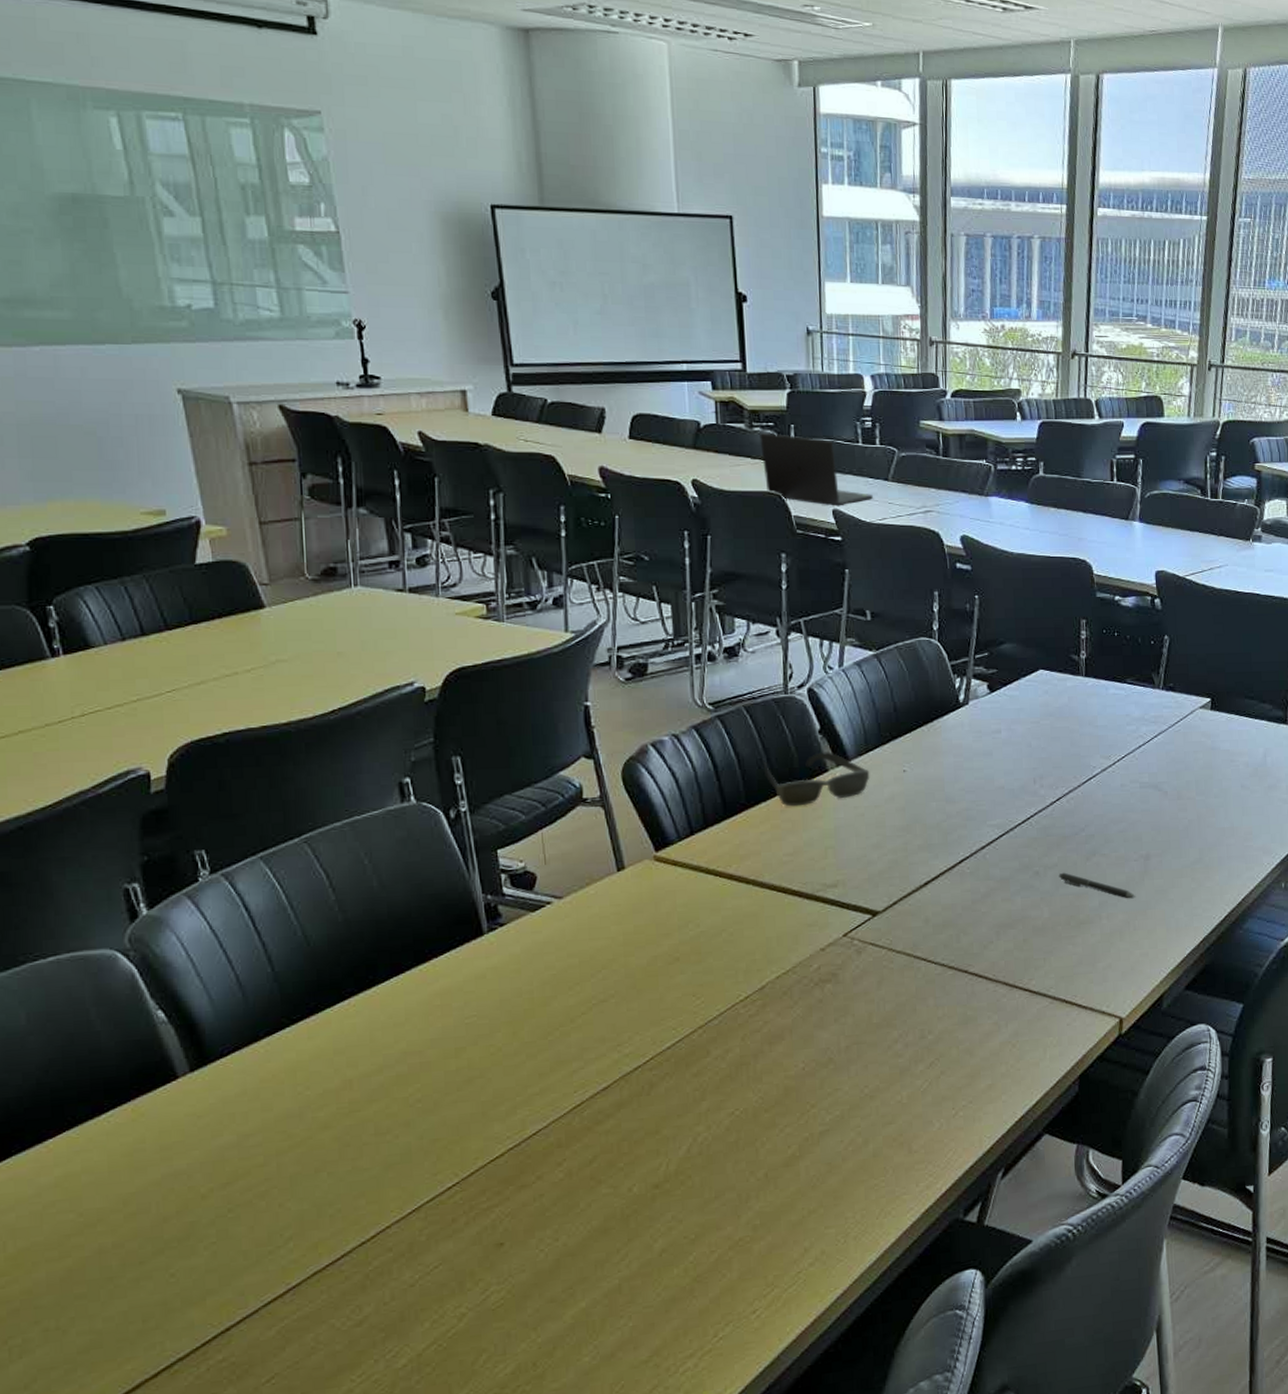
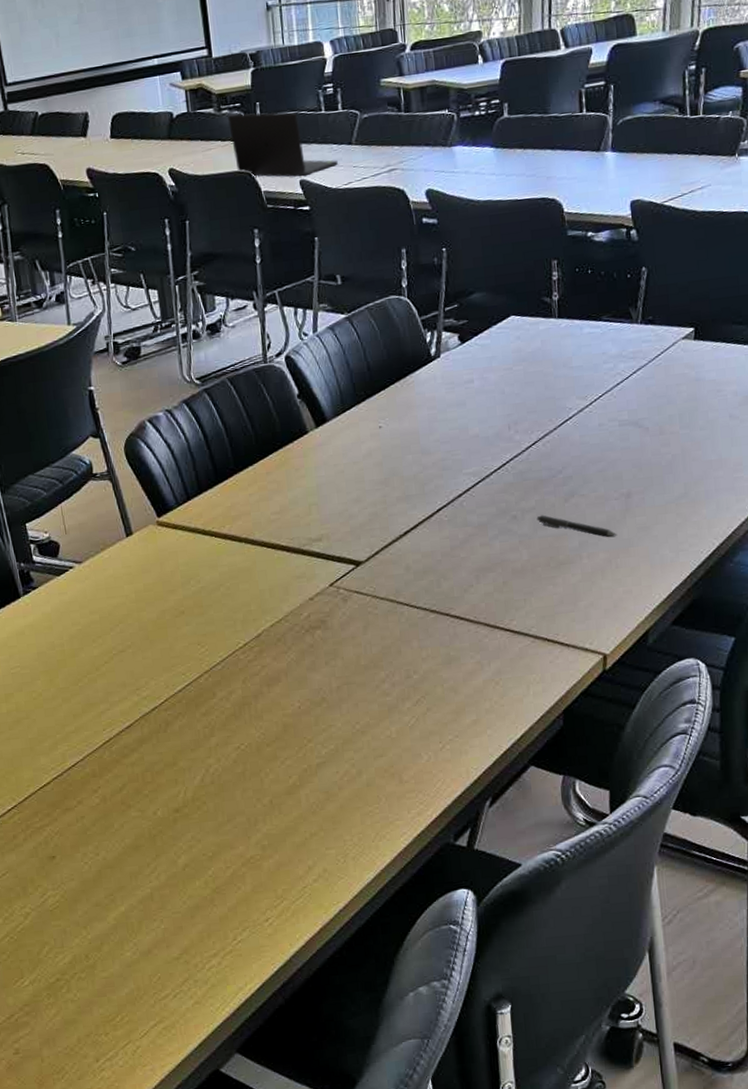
glasses: present [763,752,870,807] -> none [248,414,348,469]

